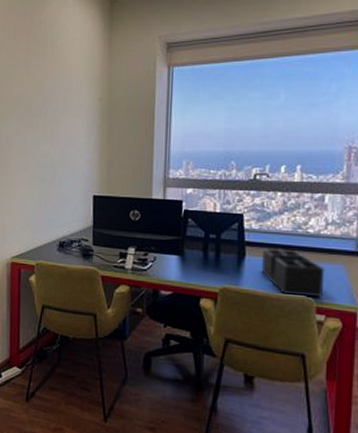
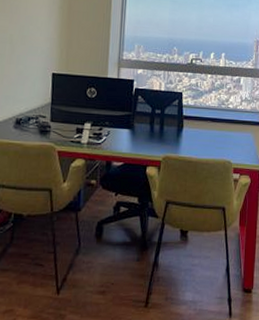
desk organizer: present [261,247,325,298] -> none [195,120,240,160]

